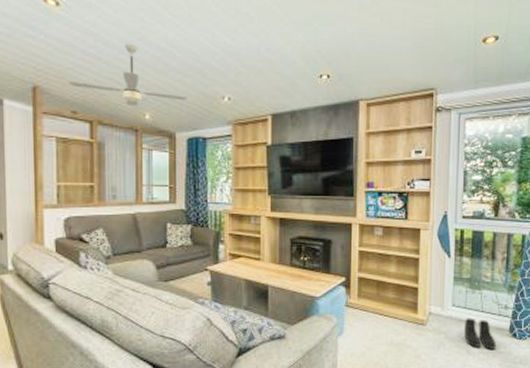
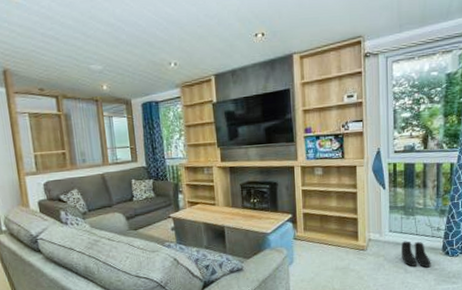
ceiling fan: present [68,43,187,107] -> none [33,22,138,80]

